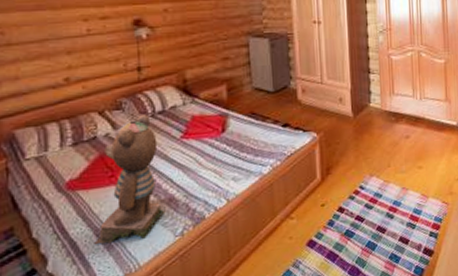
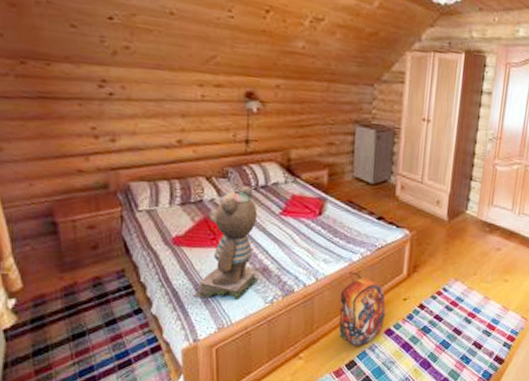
backpack: none [255,185,306,267] -> present [338,271,386,347]

